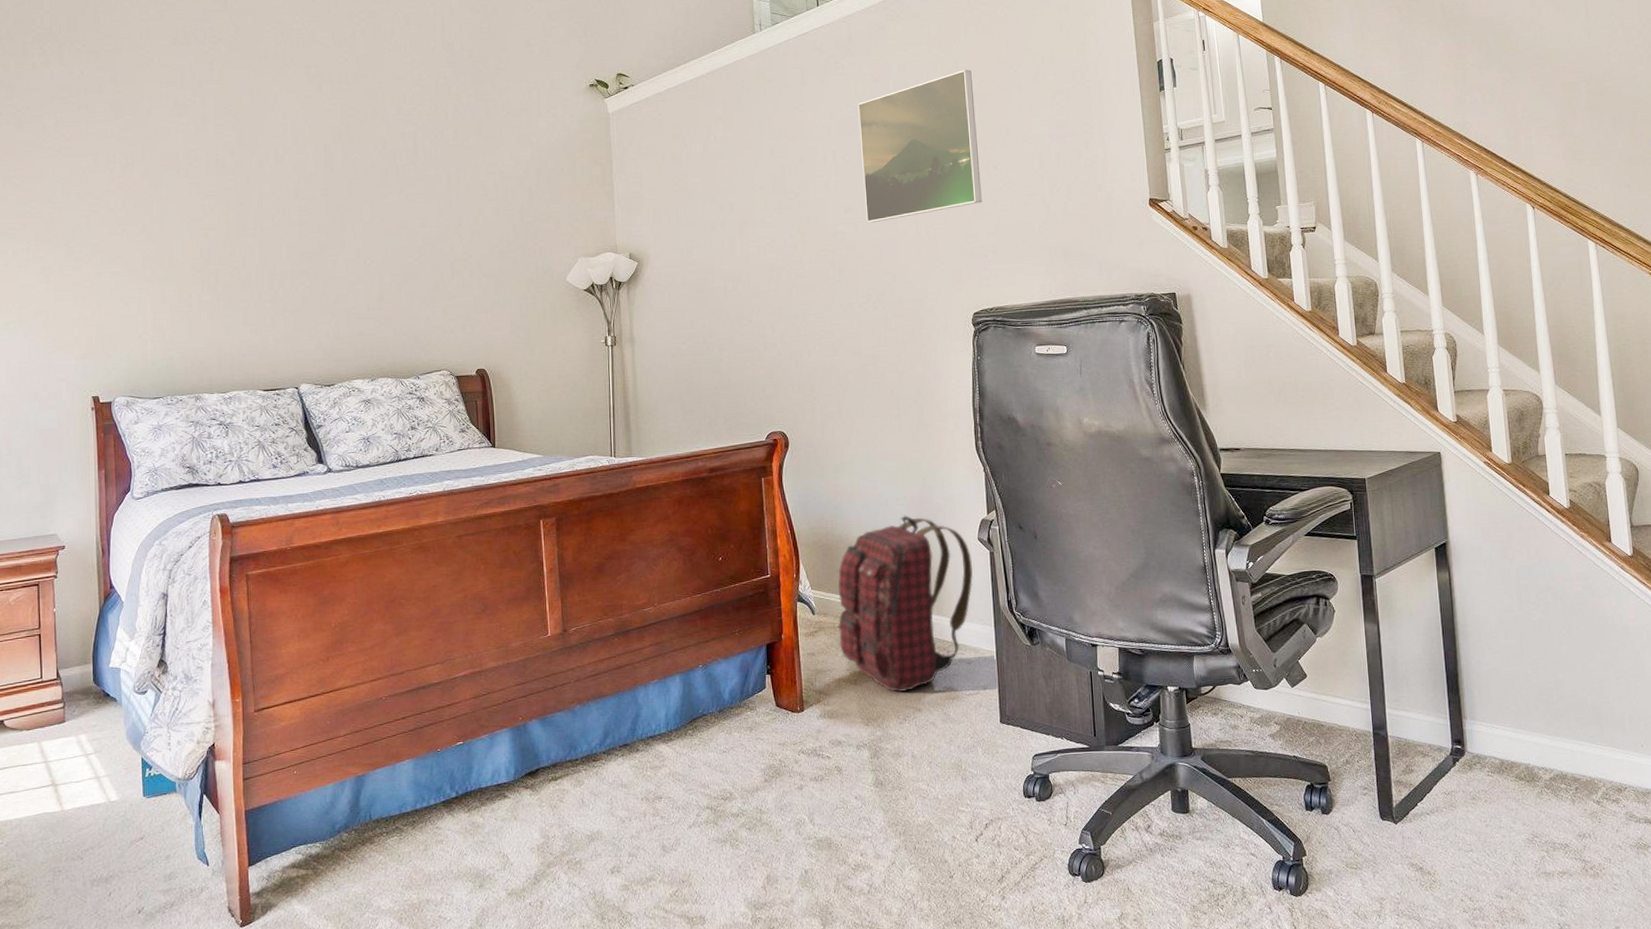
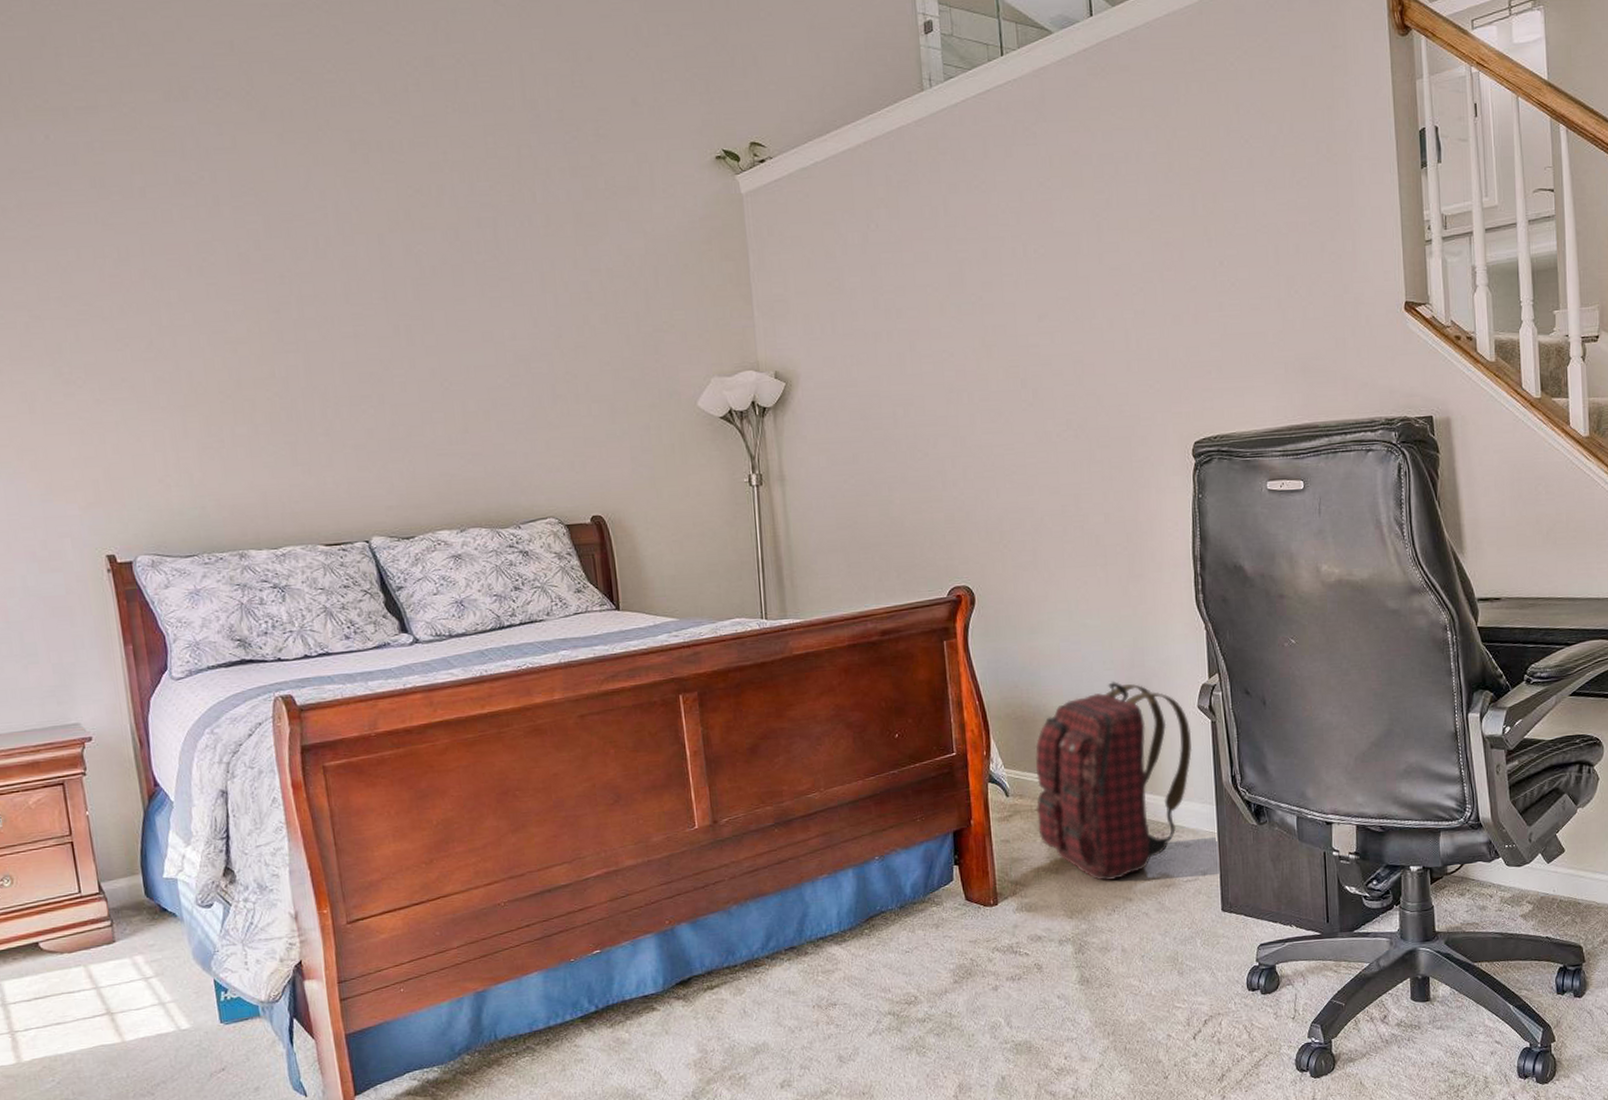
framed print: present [858,69,982,223] -> none [1053,139,1205,333]

